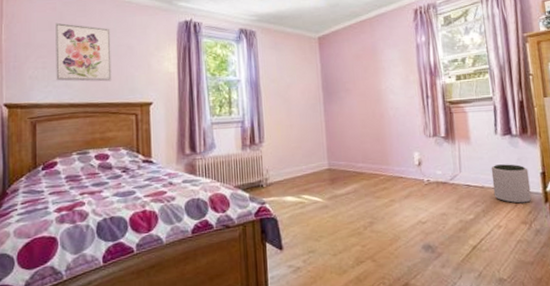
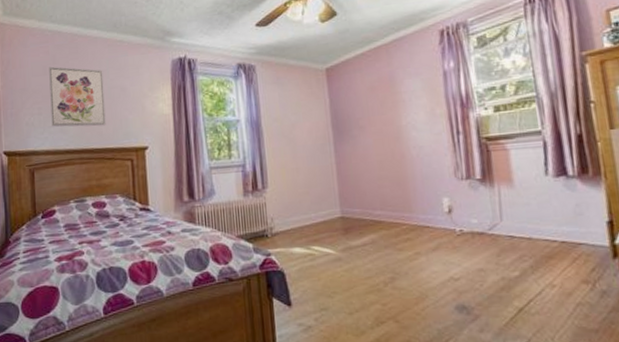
plant pot: present [491,164,532,204] -> none [540,211,596,259]

